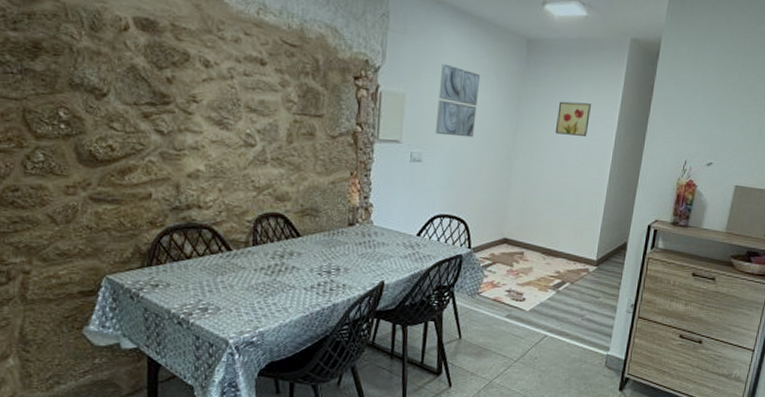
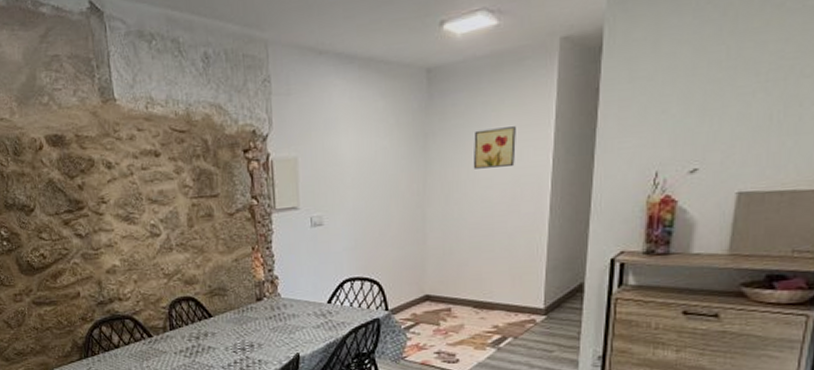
wall art: present [435,63,481,138] -> none [332,116,377,194]

